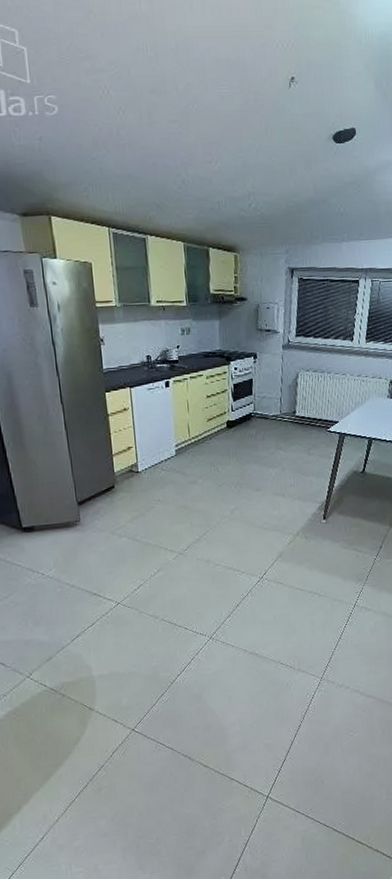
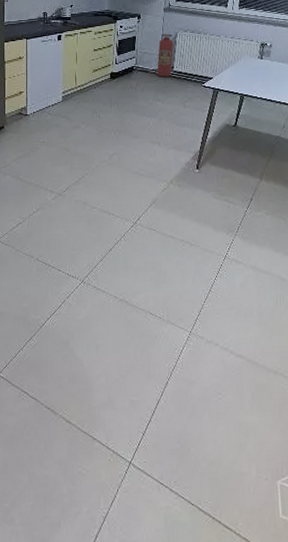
fire extinguisher: none [277,374,295,424] -> present [157,33,174,78]

